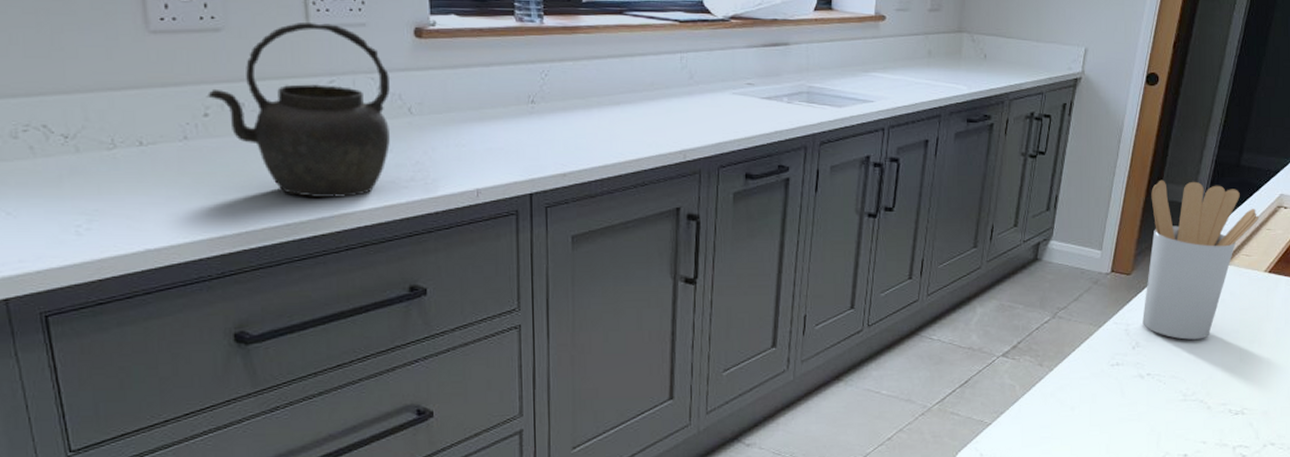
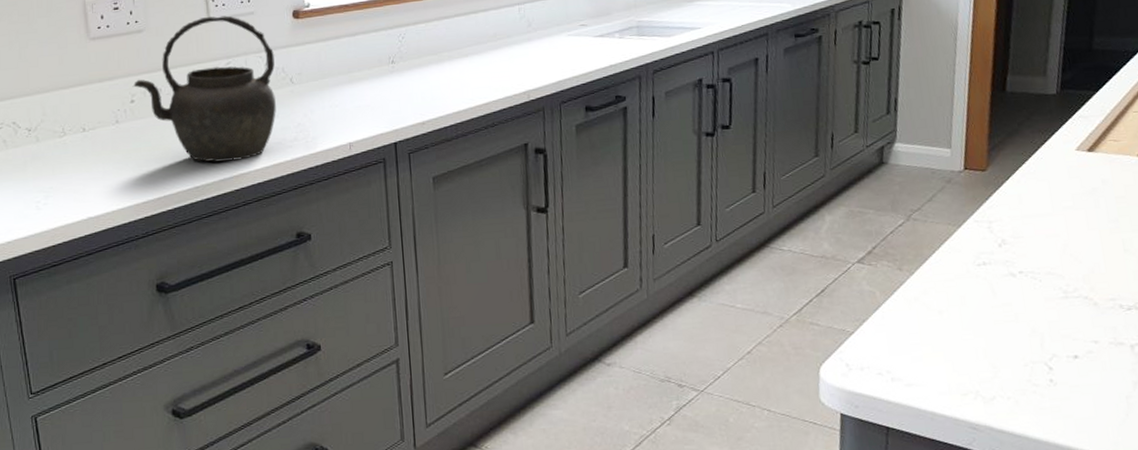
utensil holder: present [1142,180,1259,340] -> none [997,70,1123,234]

